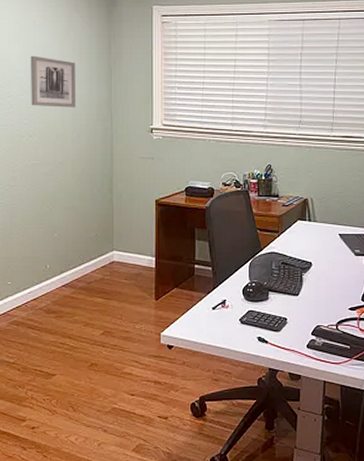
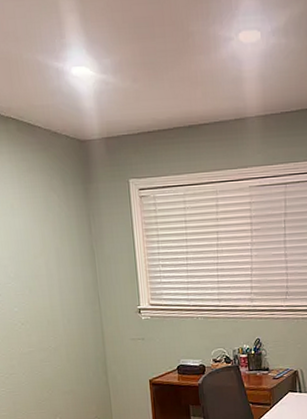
wall art: present [30,55,76,108] -> none [12,241,63,294]

